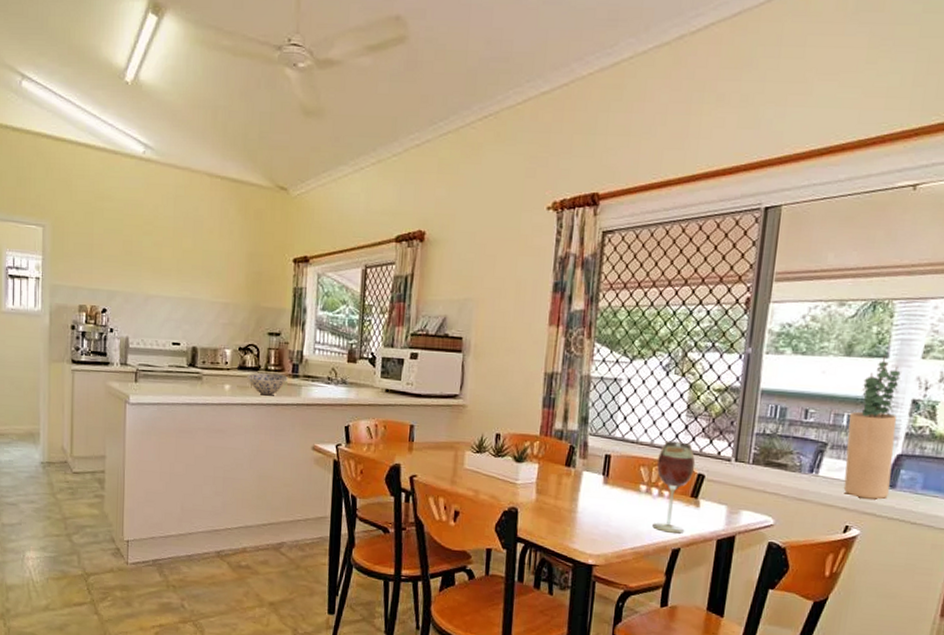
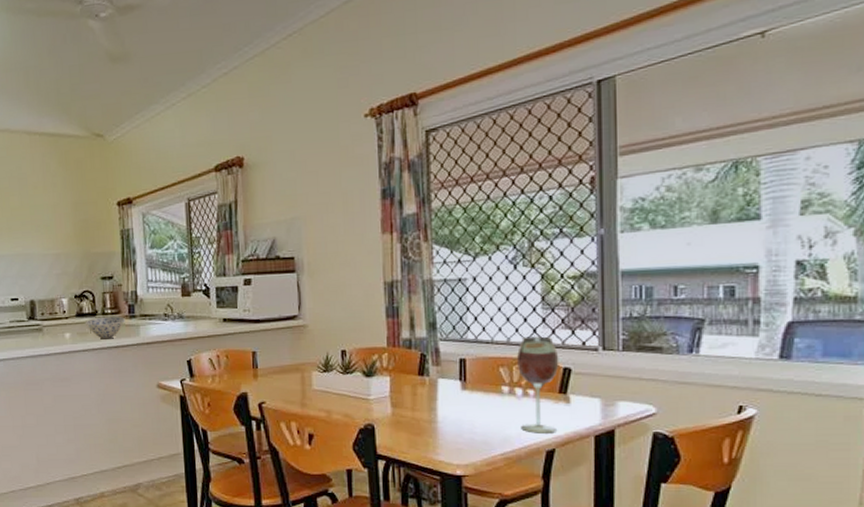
vase: present [843,355,901,500] -> none [726,217,785,374]

